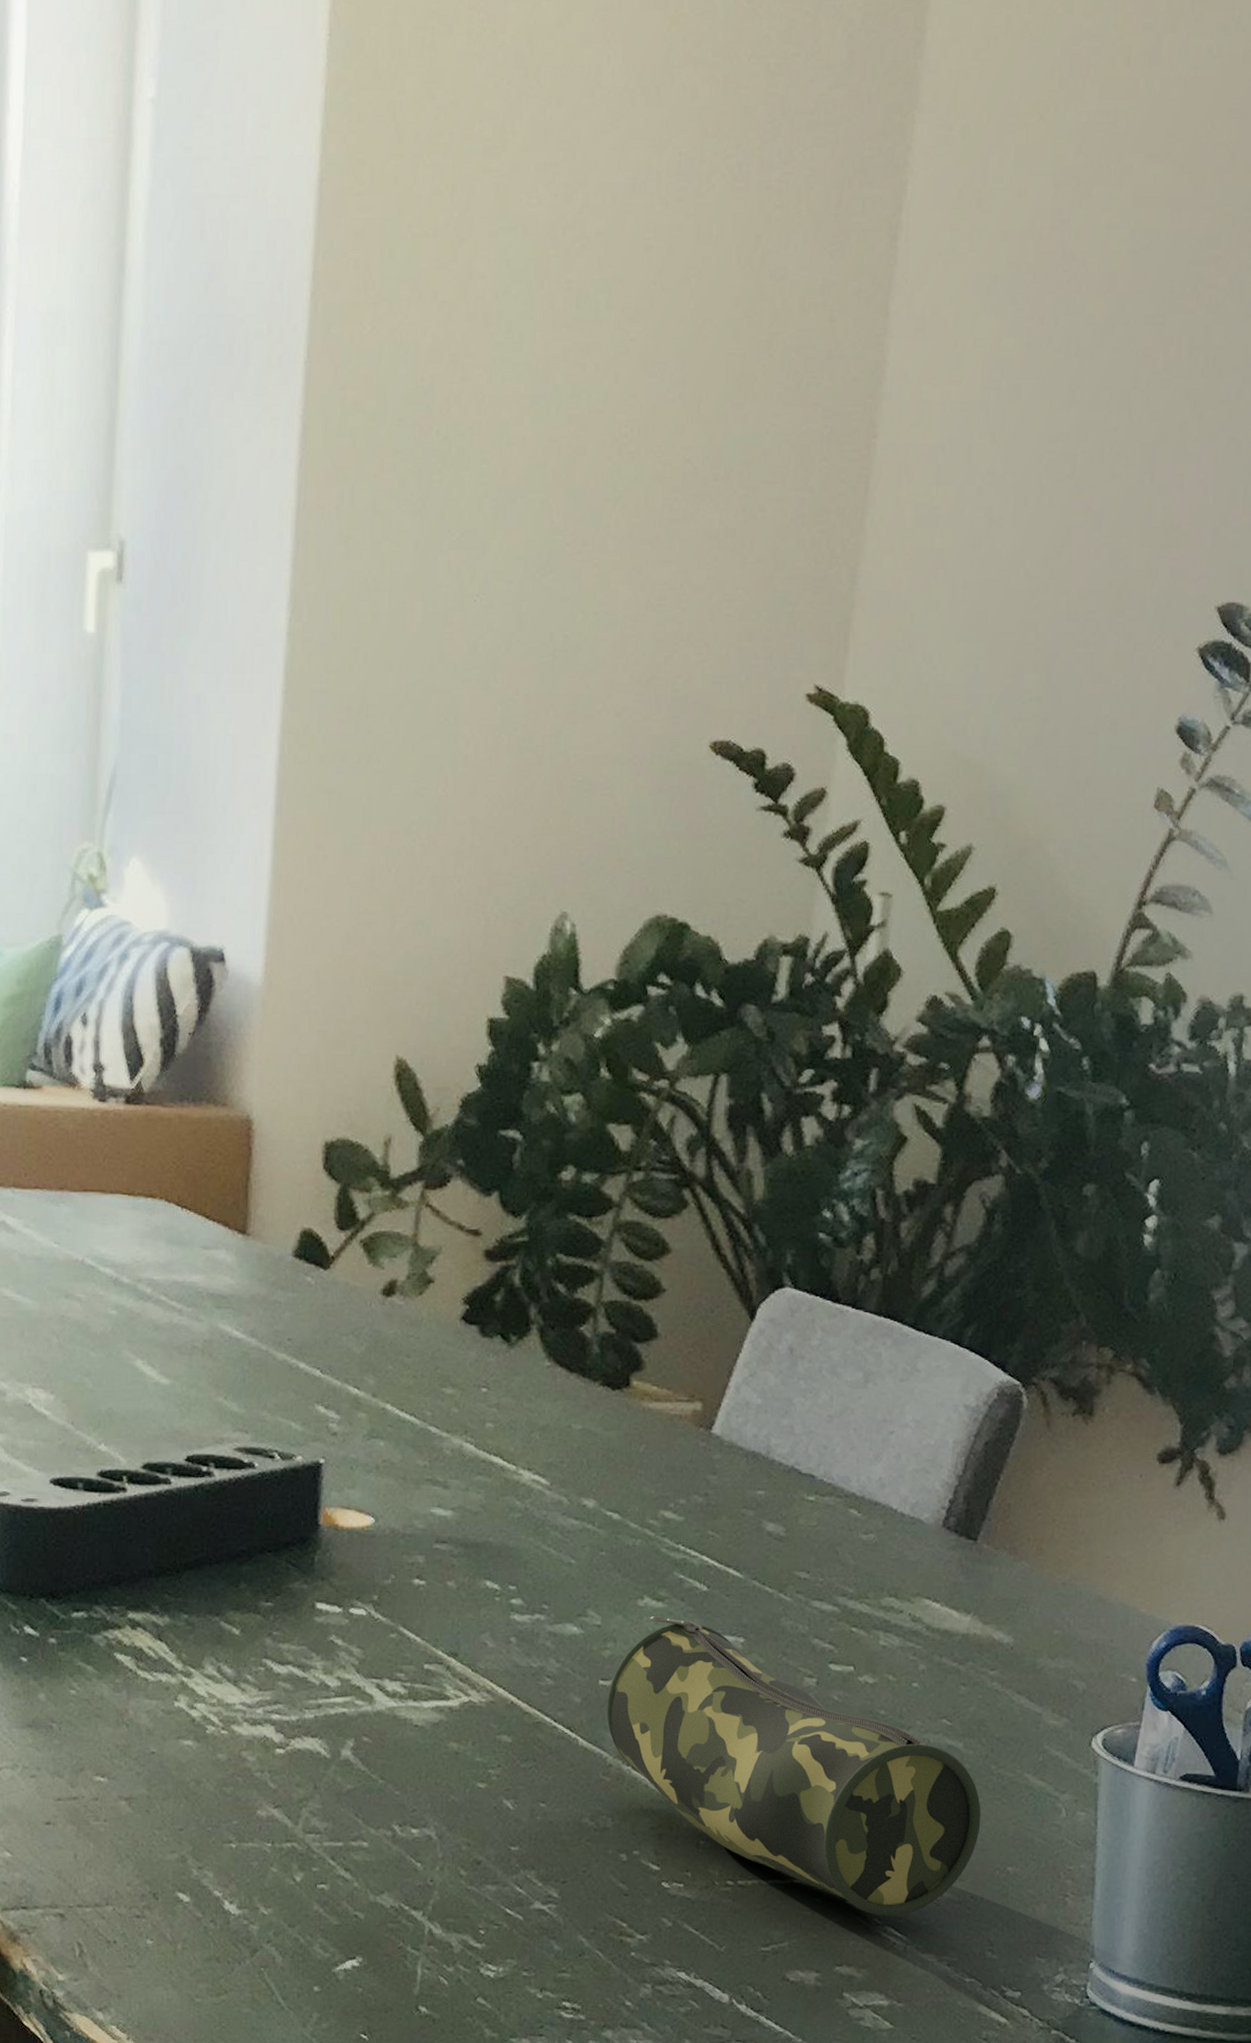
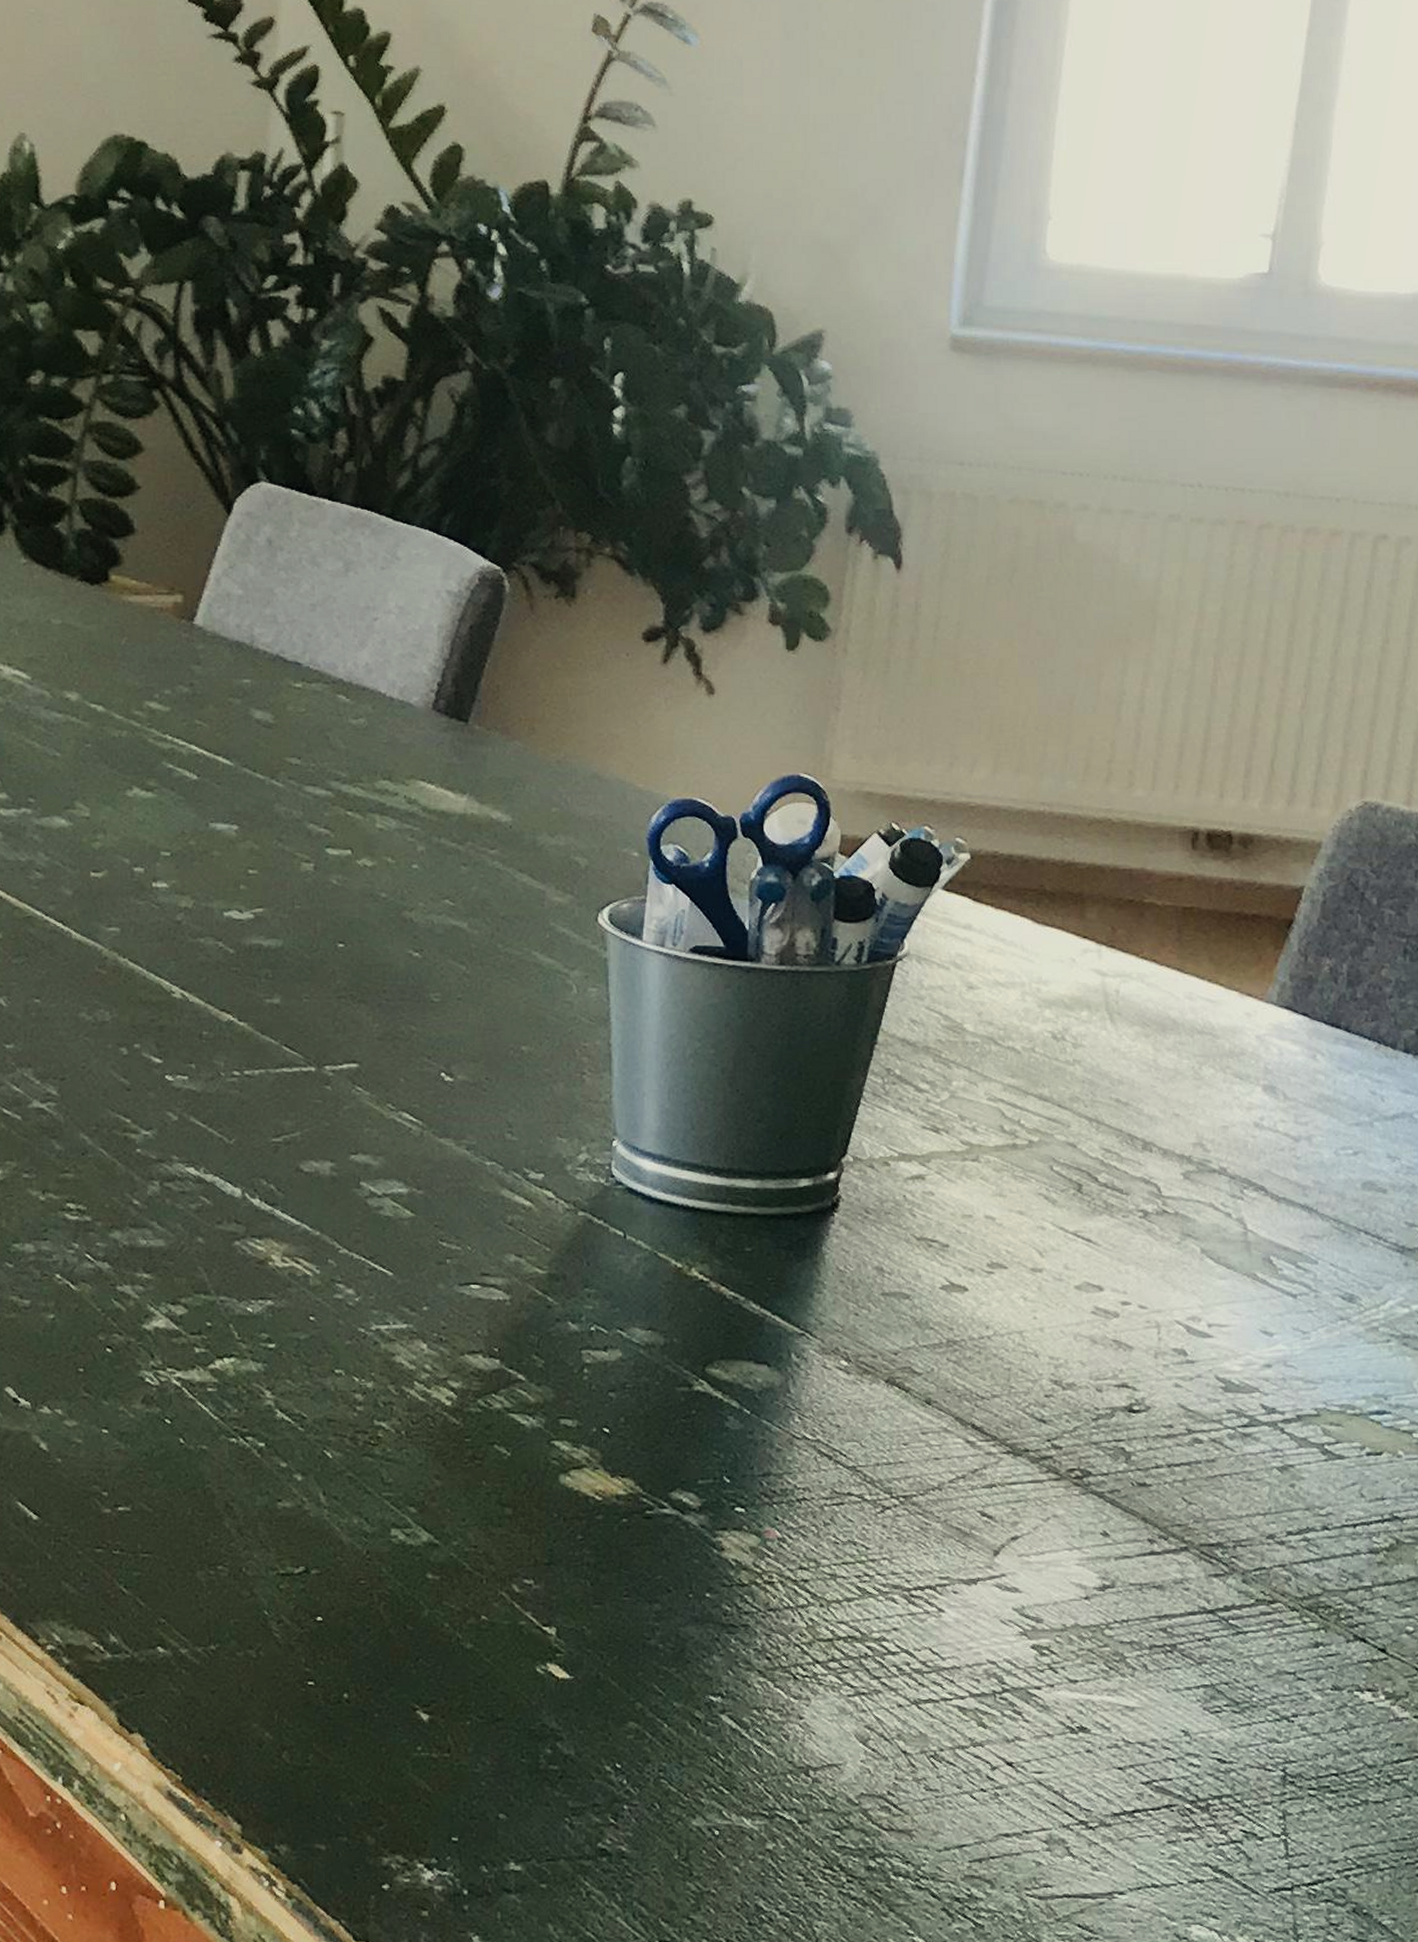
pencil case: present [606,1616,982,1917] -> none [100,807,491,1101]

